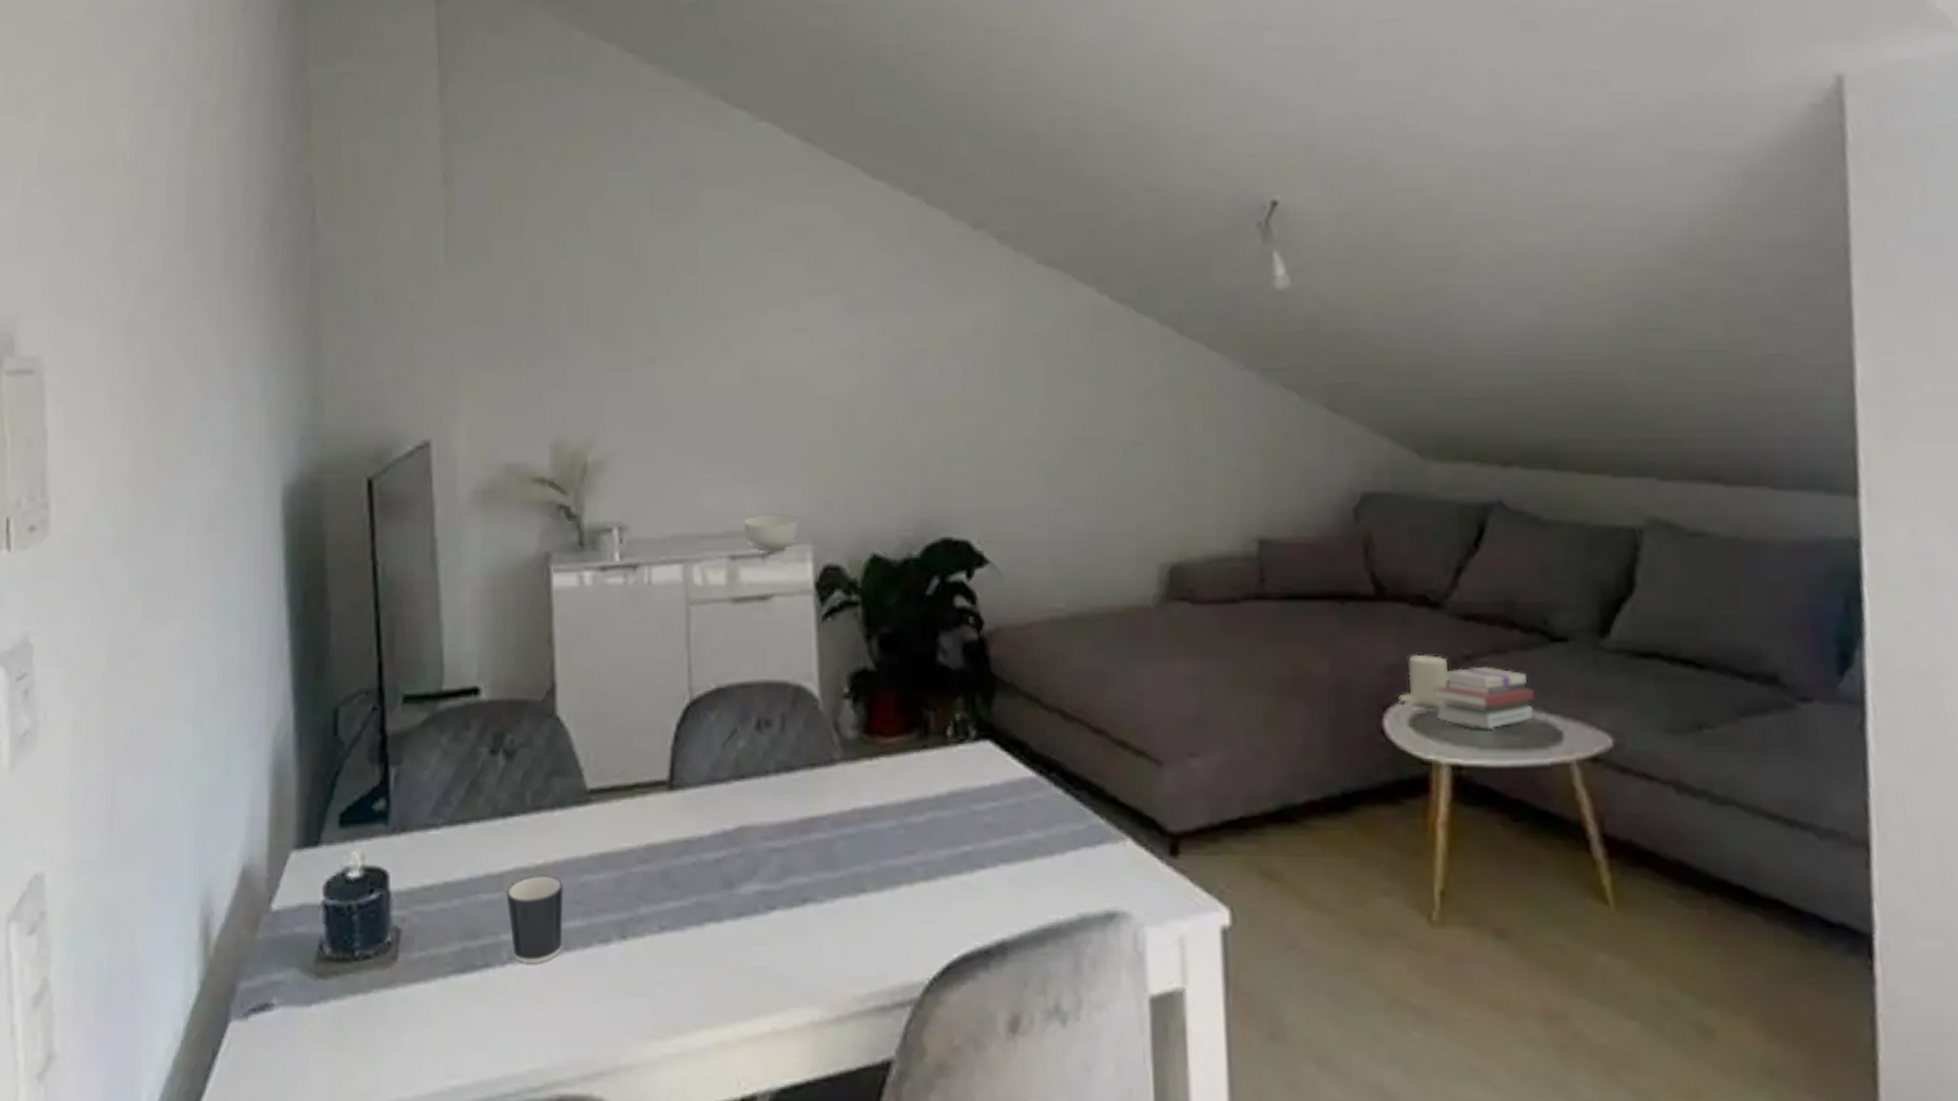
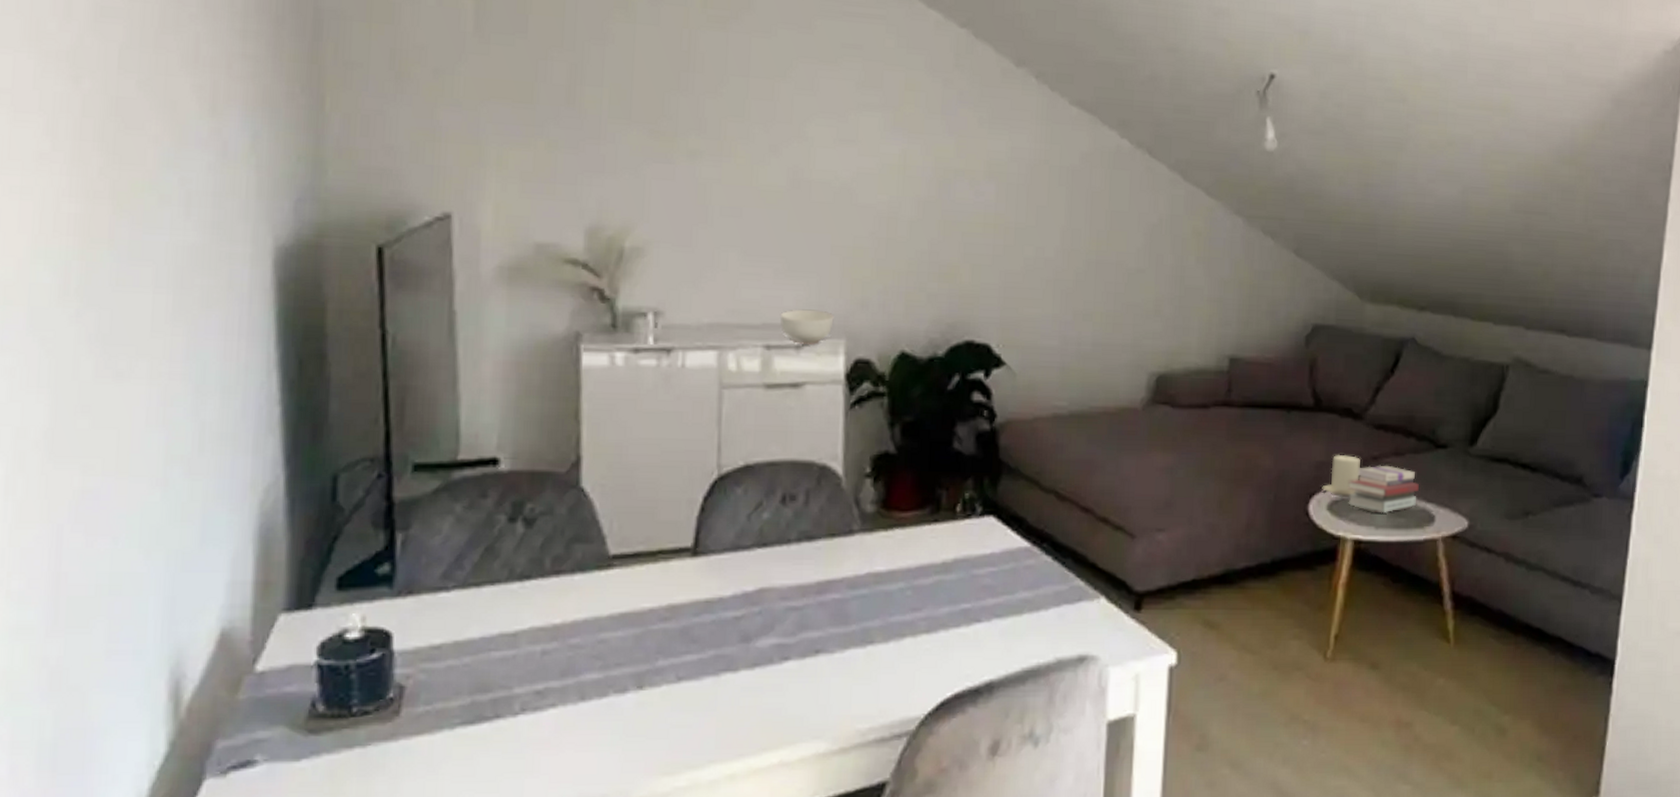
mug: present [506,875,564,964] -> none [520,633,581,714]

